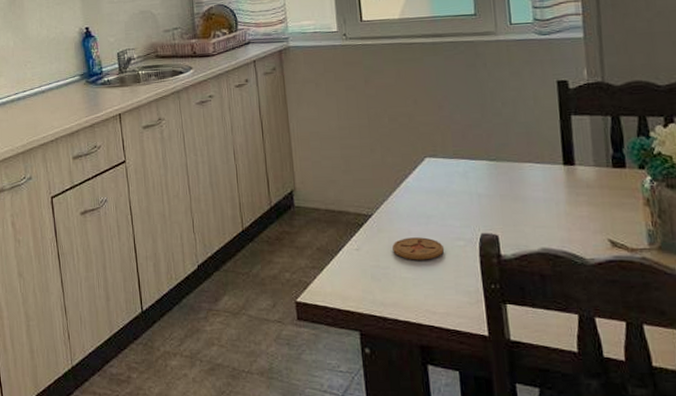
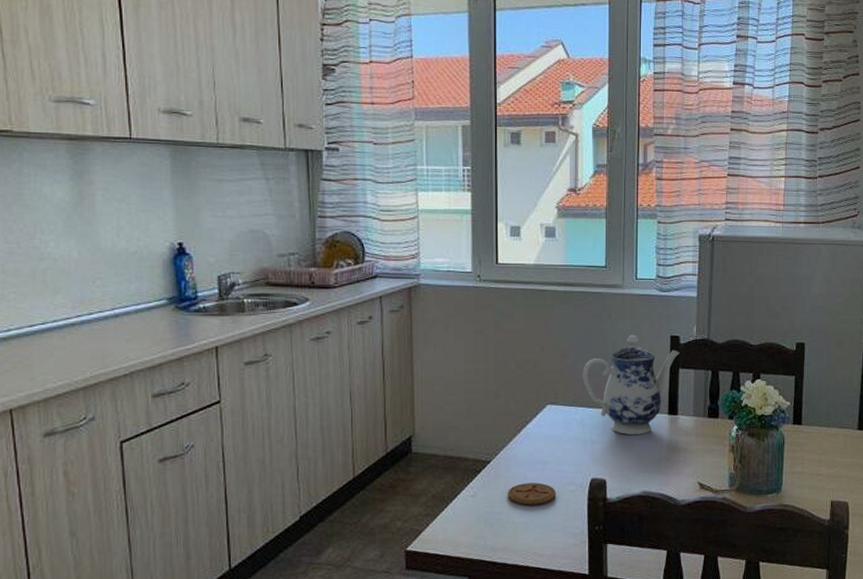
teapot: none [460,81,570,187] -> present [583,334,680,435]

